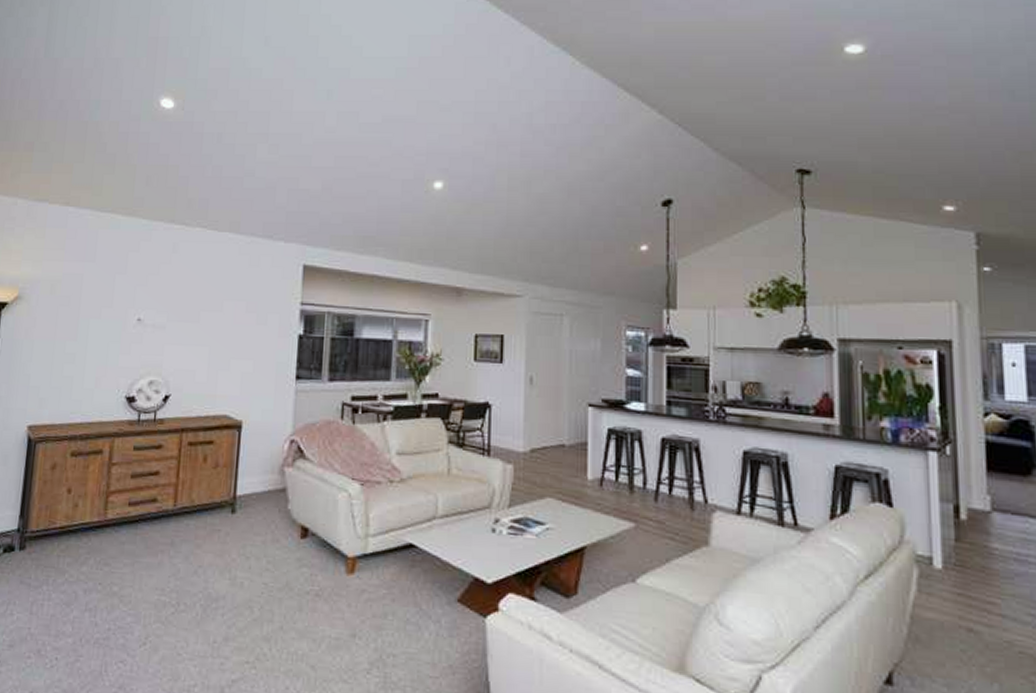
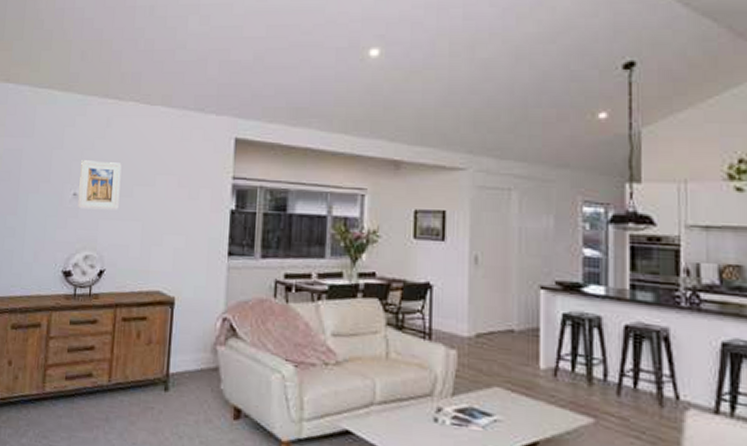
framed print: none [142,285,188,336] -> present [78,160,122,210]

